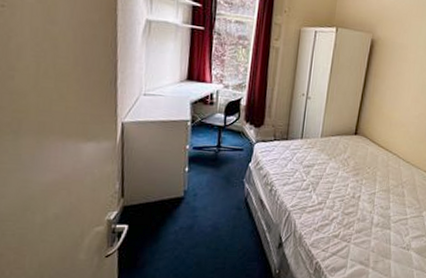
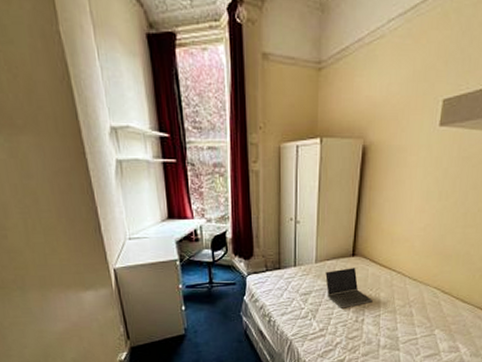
laptop computer: none [328,145,370,184] -> present [325,268,373,309]

